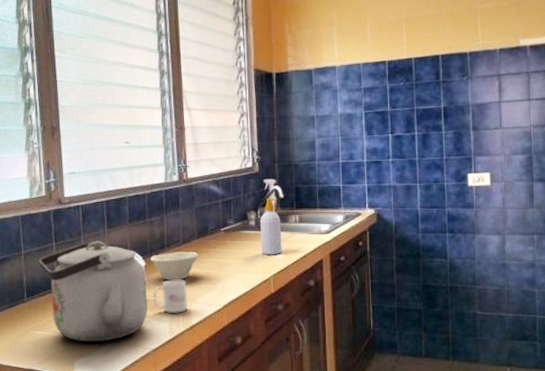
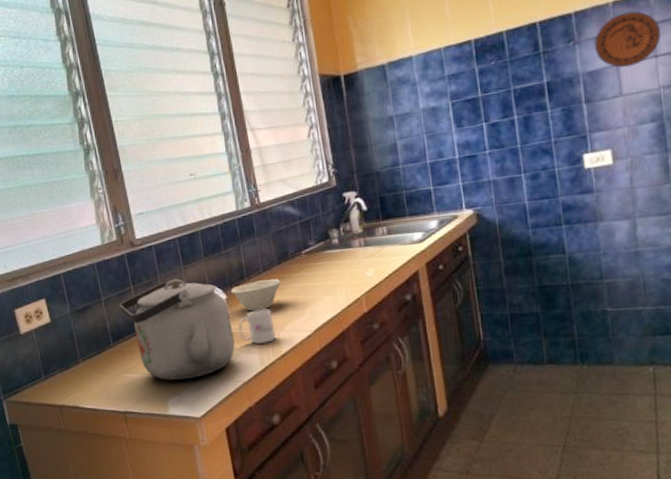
soap bottle: present [260,197,282,255] -> none [343,212,372,273]
decorative plate: none [482,59,535,105] -> present [594,11,662,68]

